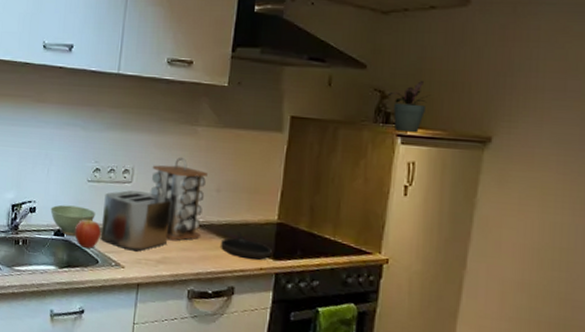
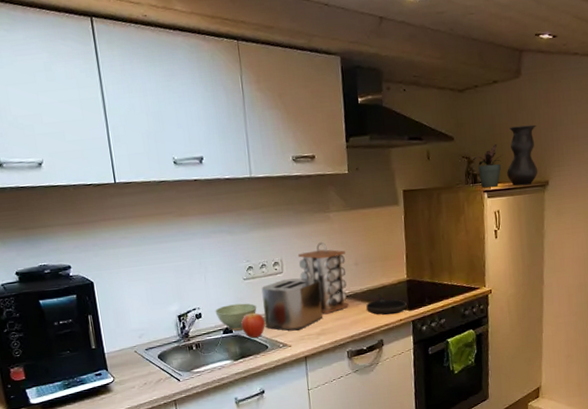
vase: none [433,63,483,138] -> present [507,124,538,186]

